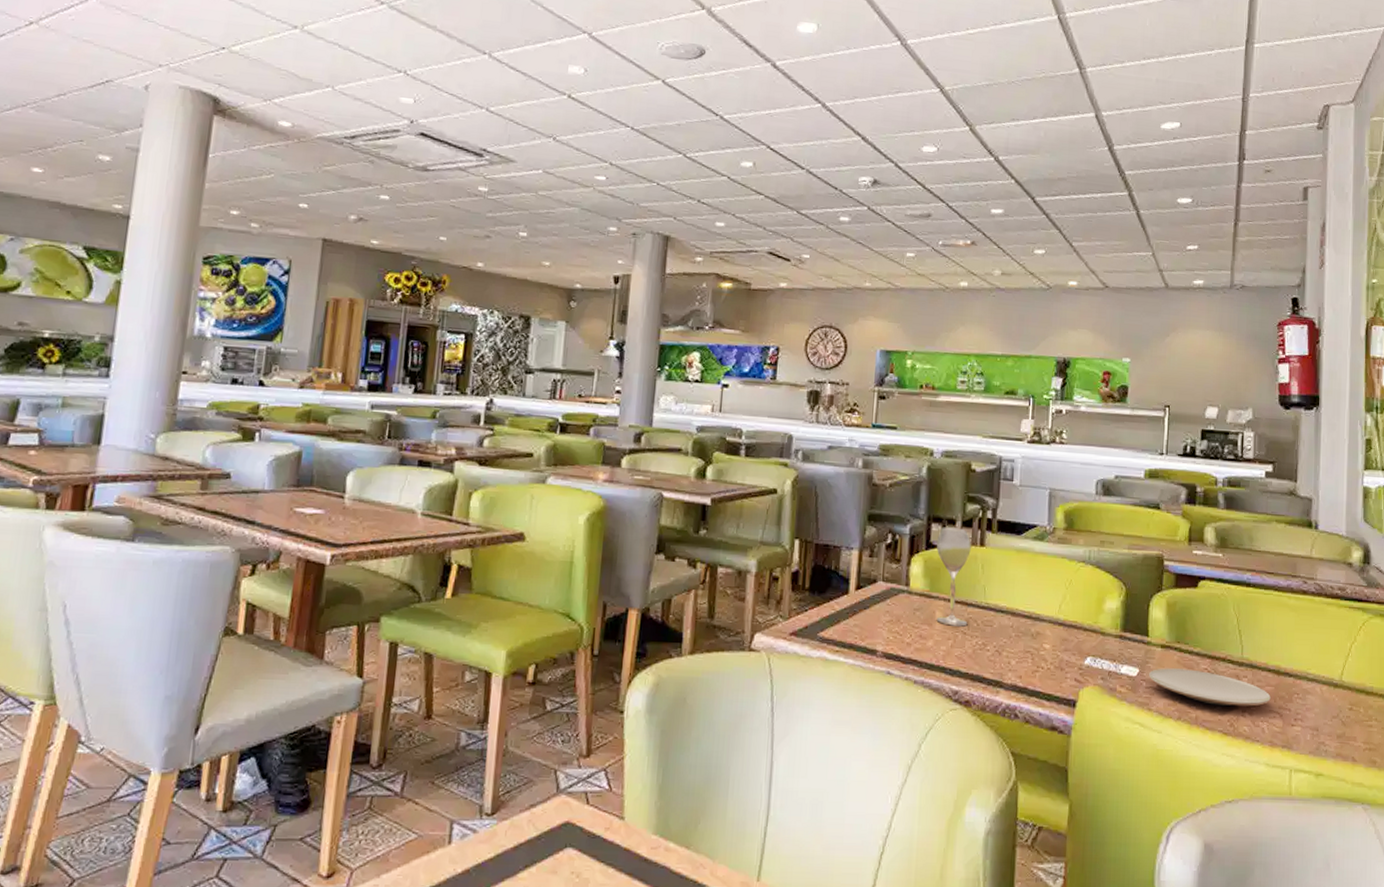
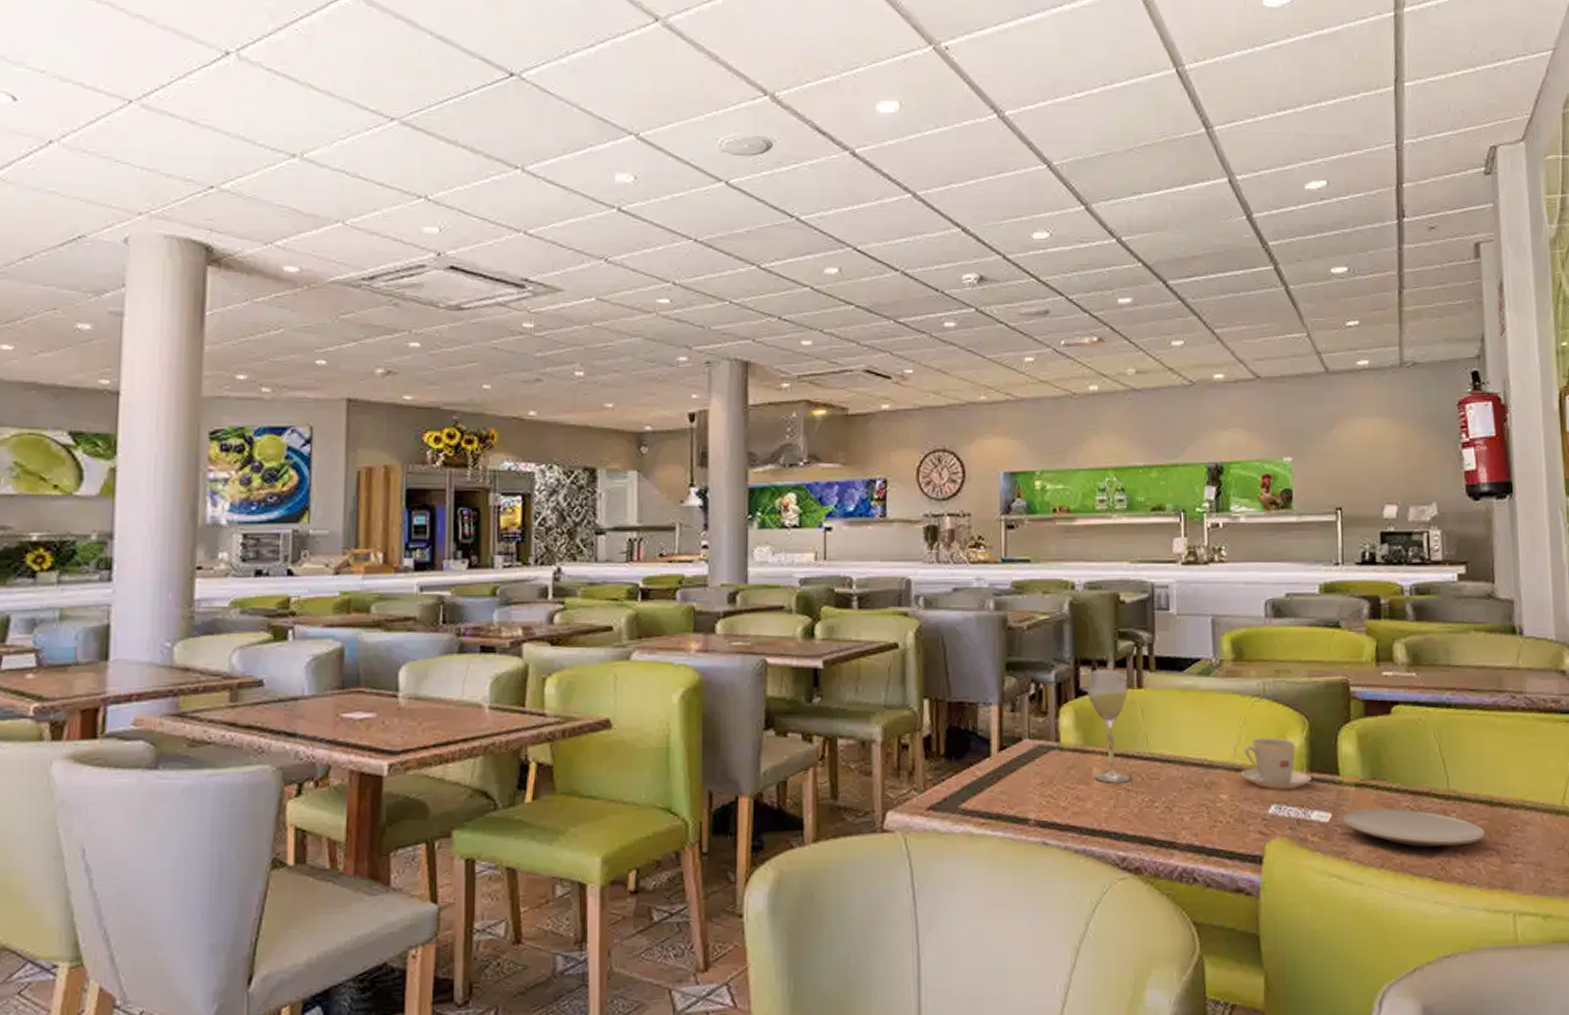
teacup: none [1063,598,1125,645] -> present [1240,737,1312,789]

